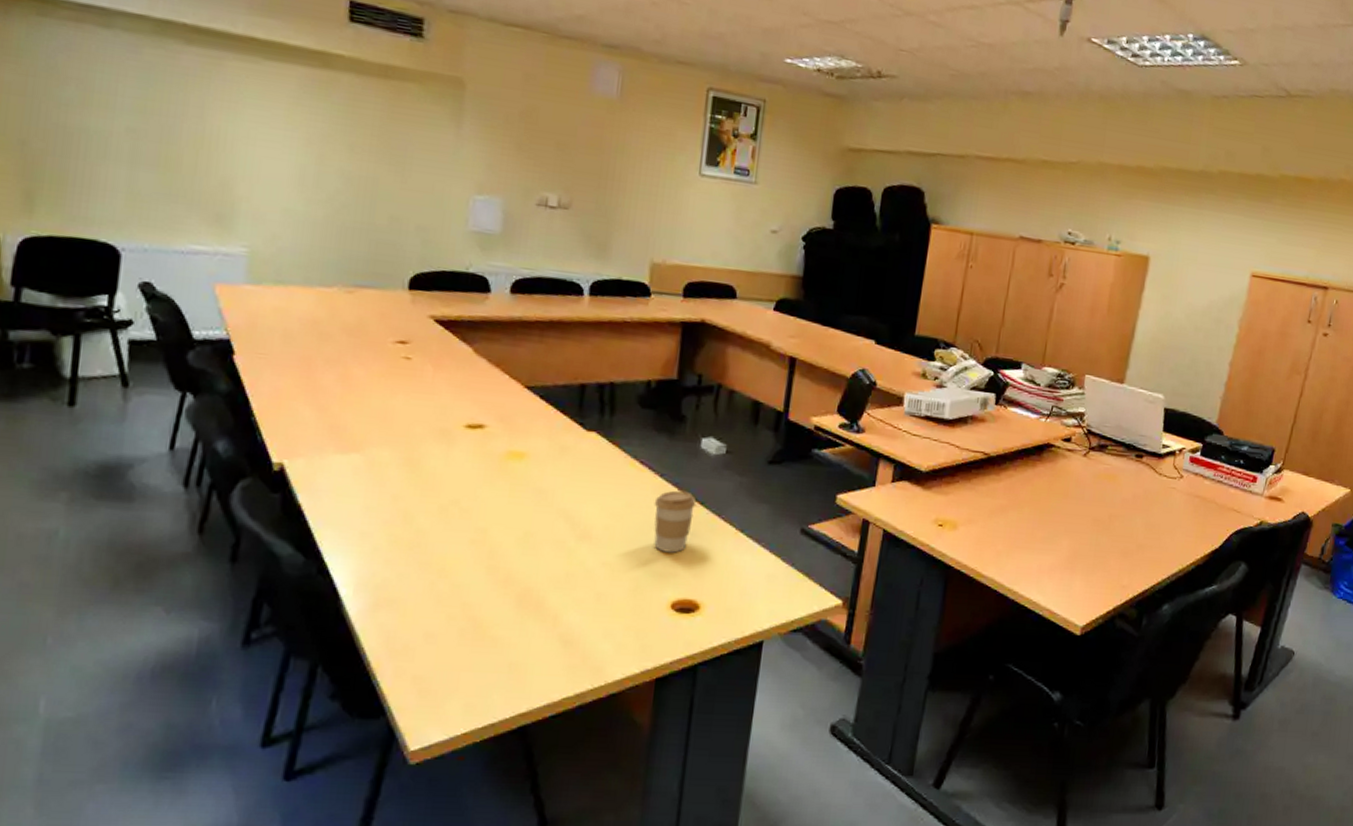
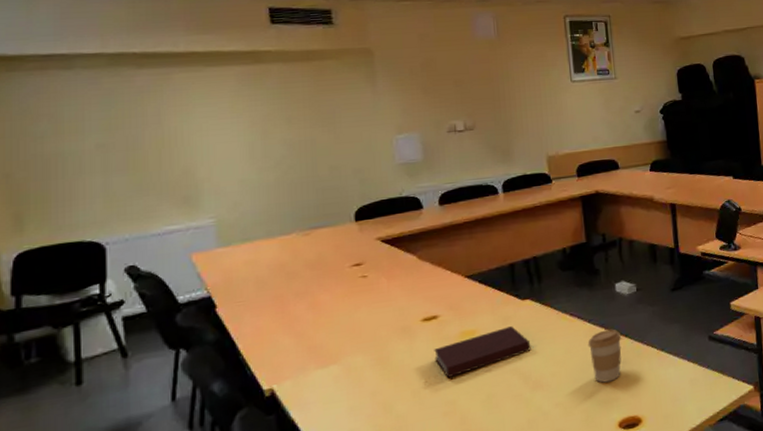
notebook: none [472,458,587,501] -> present [434,326,531,378]

